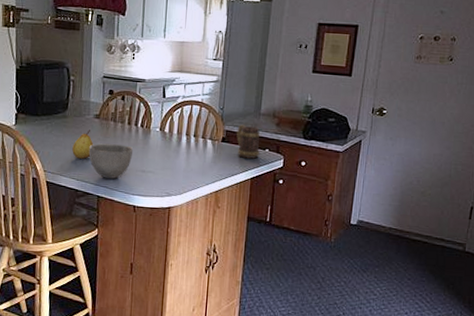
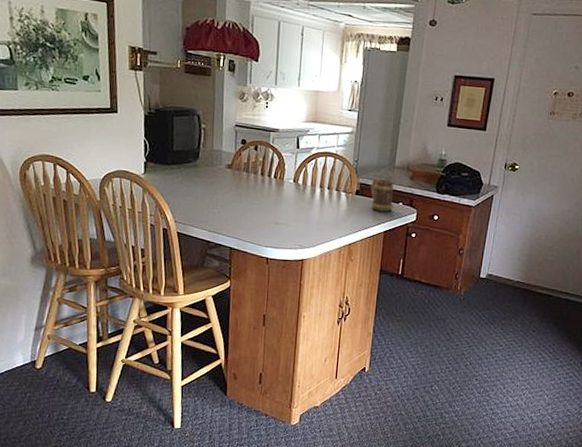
fruit: present [72,130,94,159] -> none [204,180,226,210]
bowl: present [89,143,133,179] -> none [221,194,266,231]

